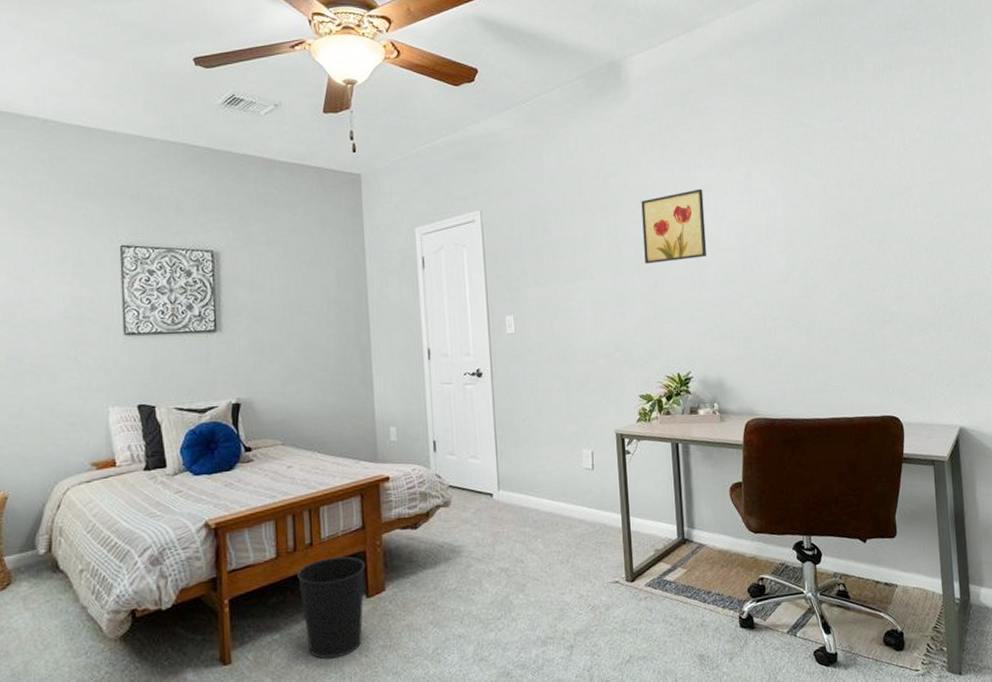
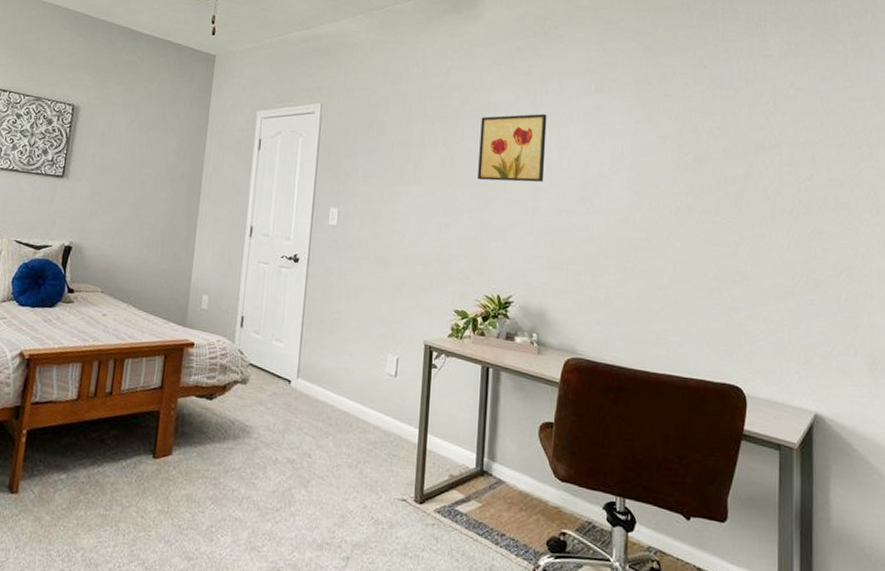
wastebasket: present [297,556,365,659] -> none [90,409,157,513]

